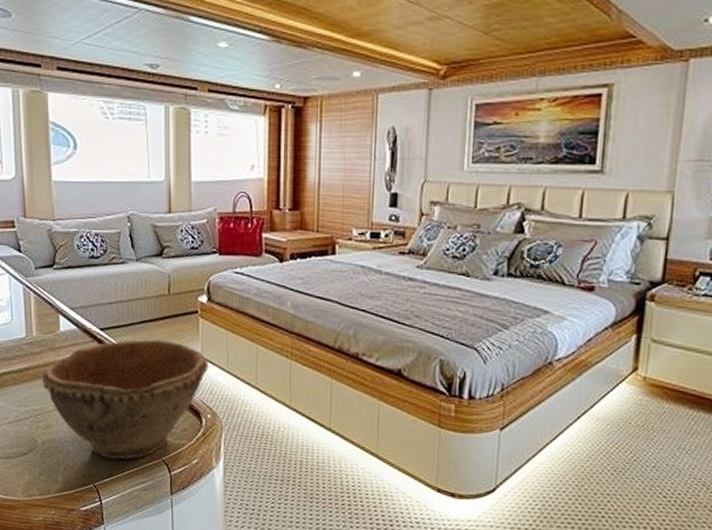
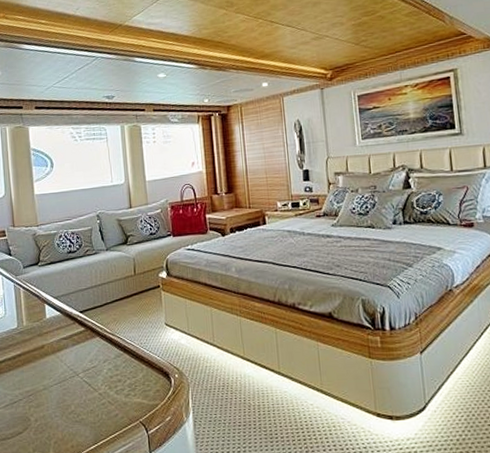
bowl: present [41,339,208,460] -> none [32,314,173,427]

